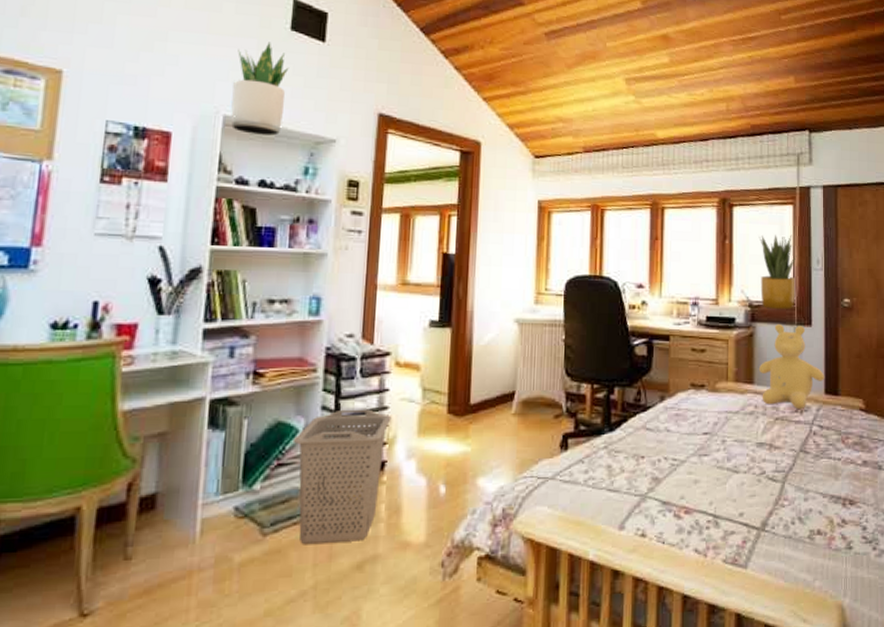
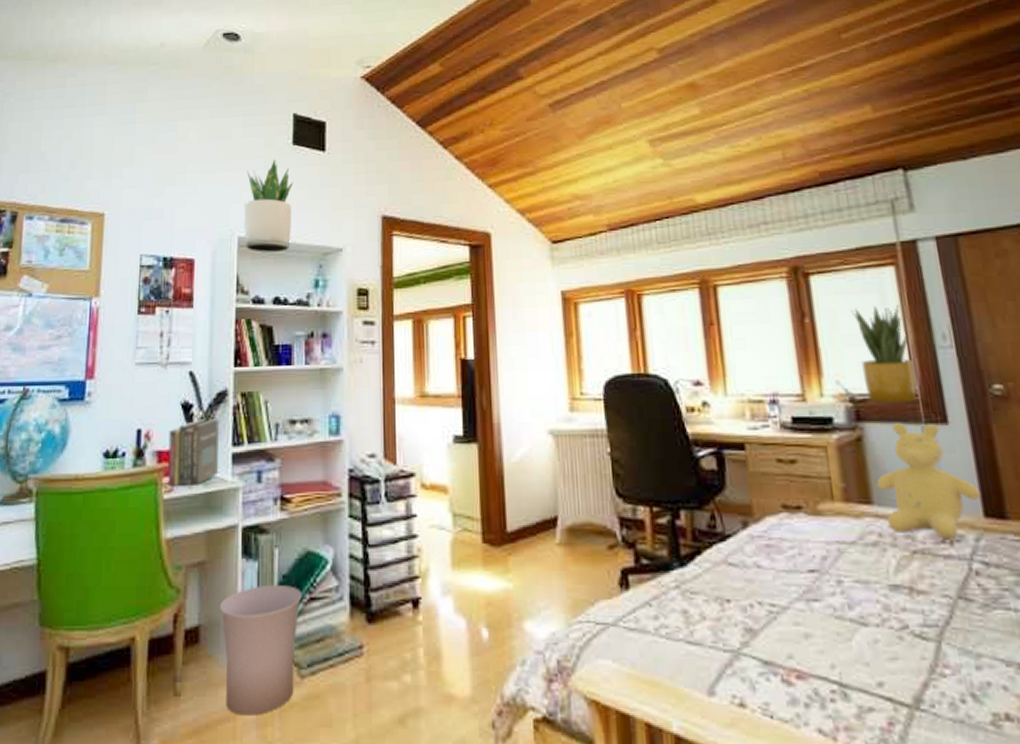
books: none [128,294,190,359] -> present [167,419,219,486]
waste bin: none [179,453,270,573] -> present [219,586,302,716]
laundry basket: present [292,409,392,545] -> none [323,537,422,692]

